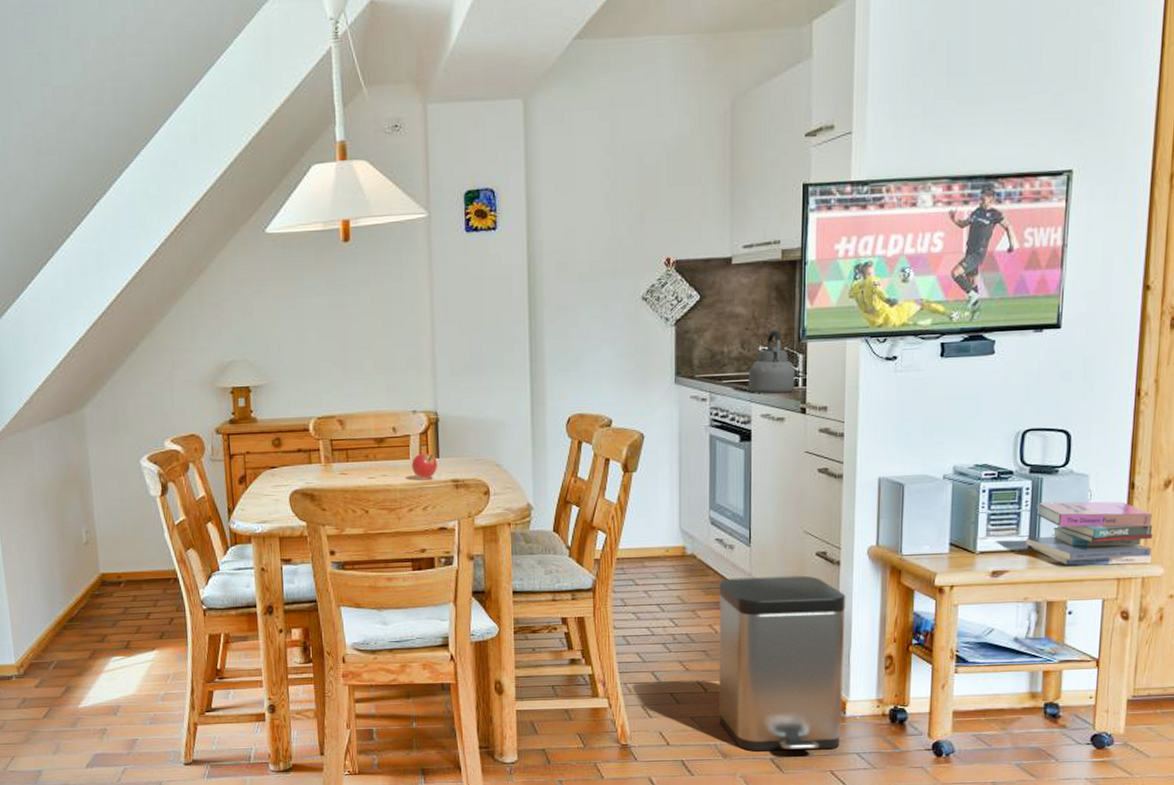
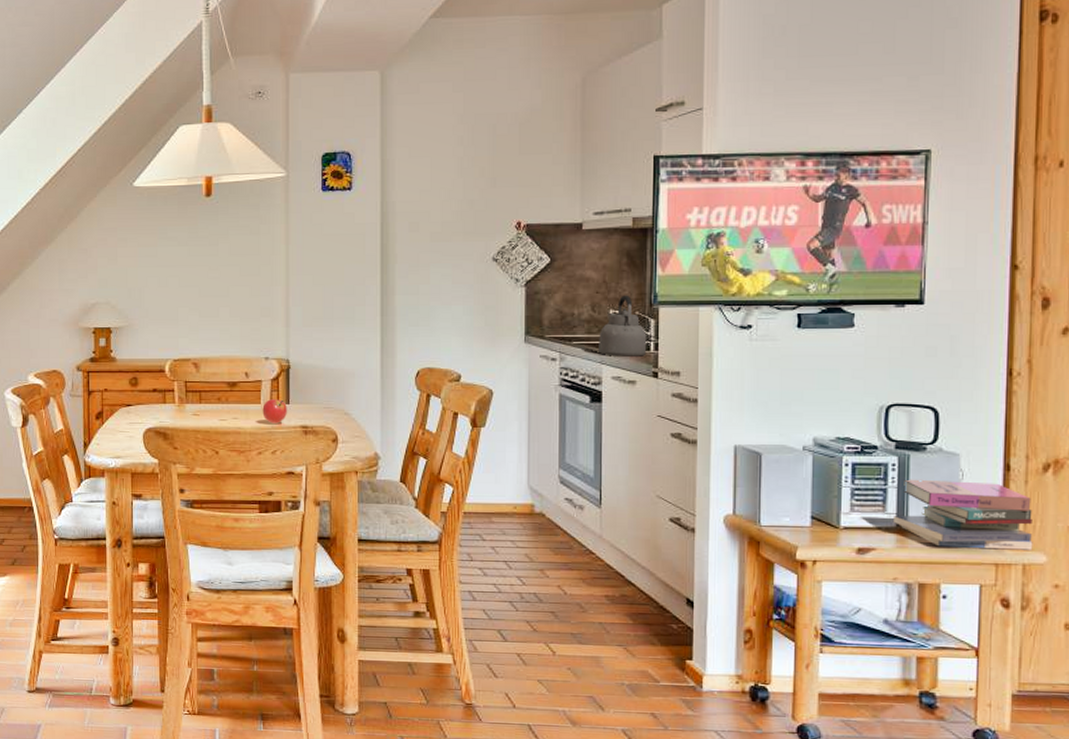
pedal bin: present [719,575,846,752] -> none [568,539,701,725]

